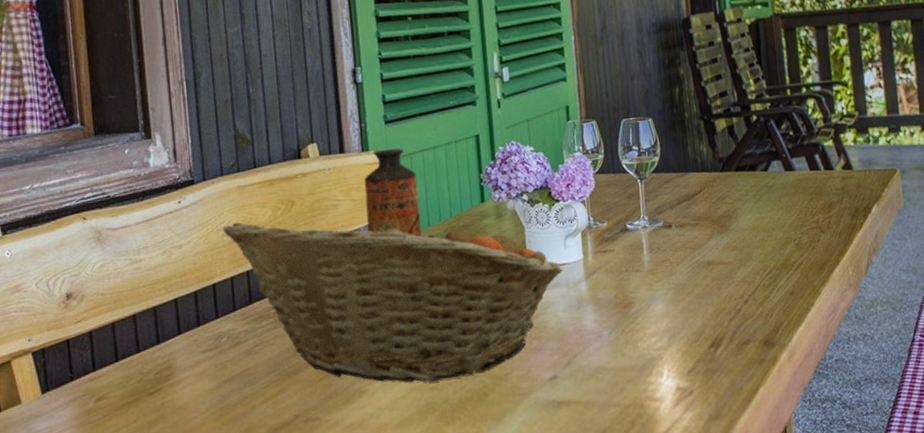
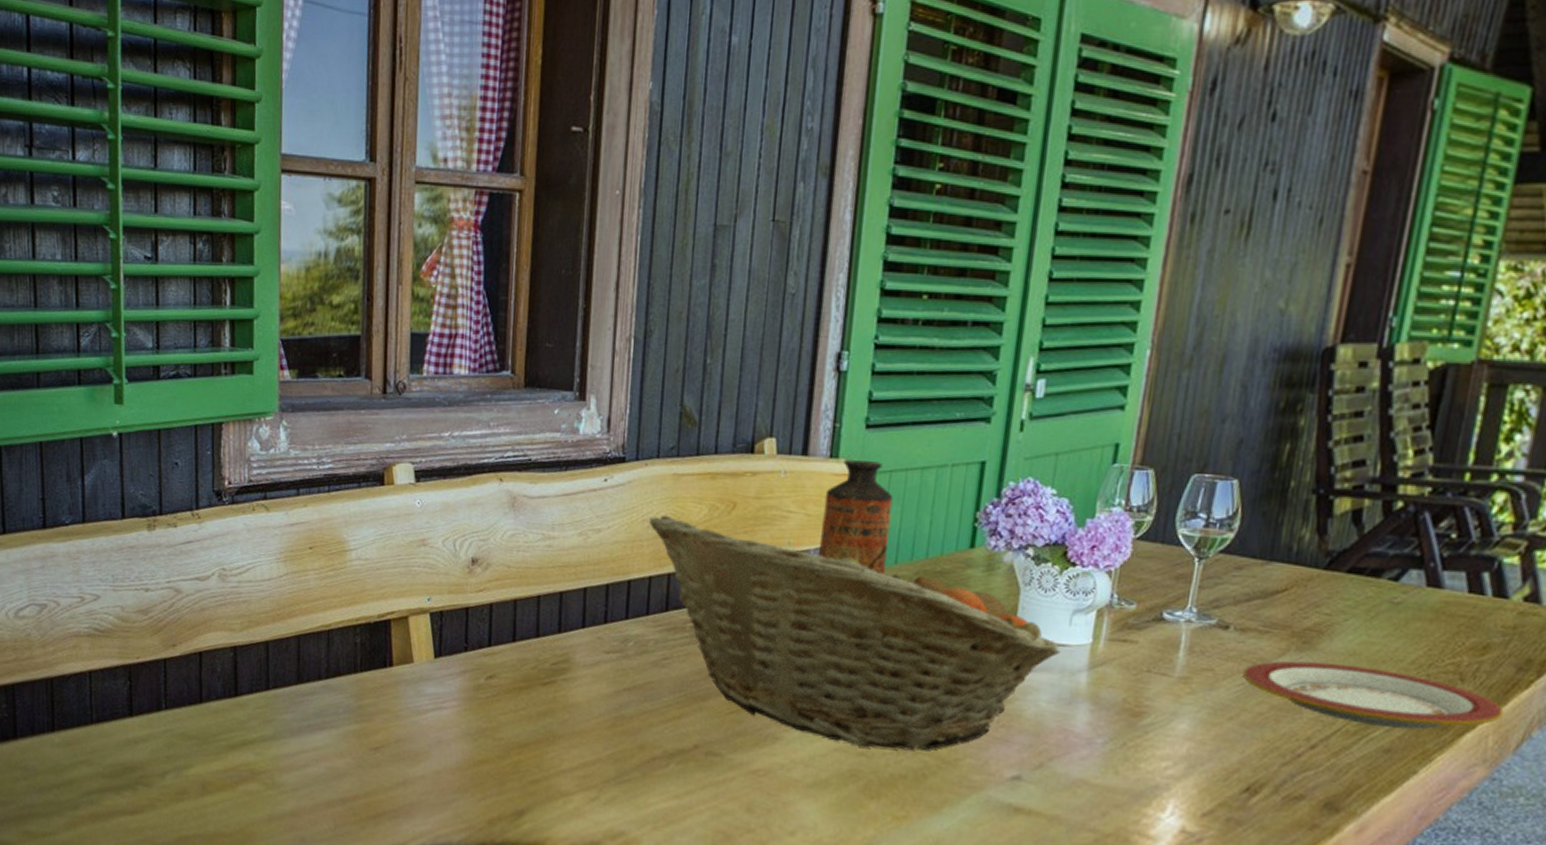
plate: none [688,235,853,278] -> present [1242,661,1505,730]

